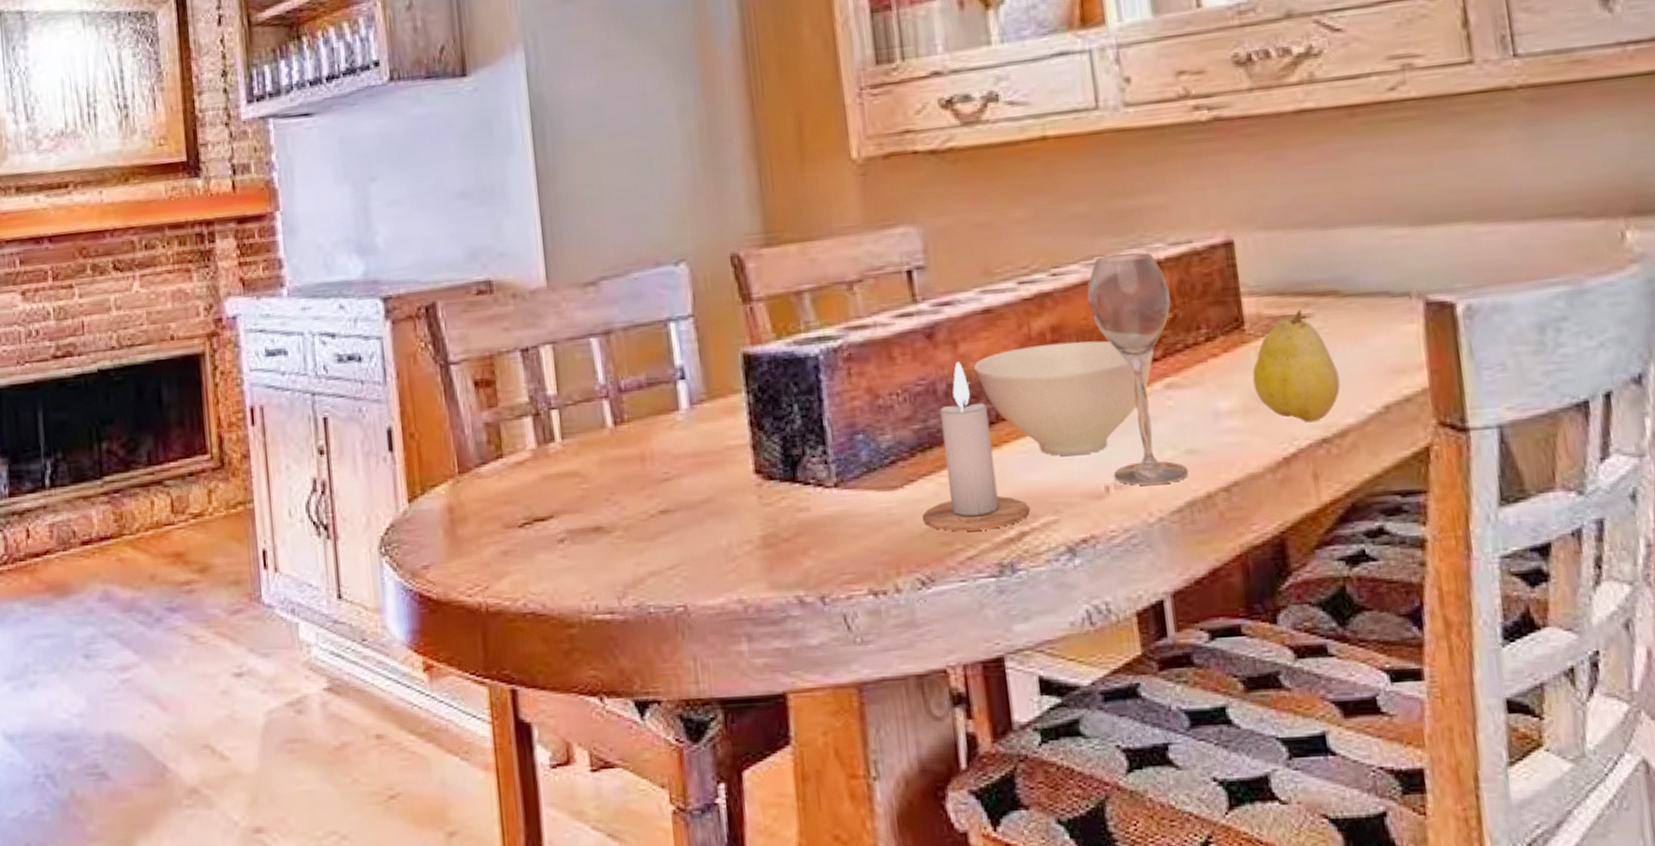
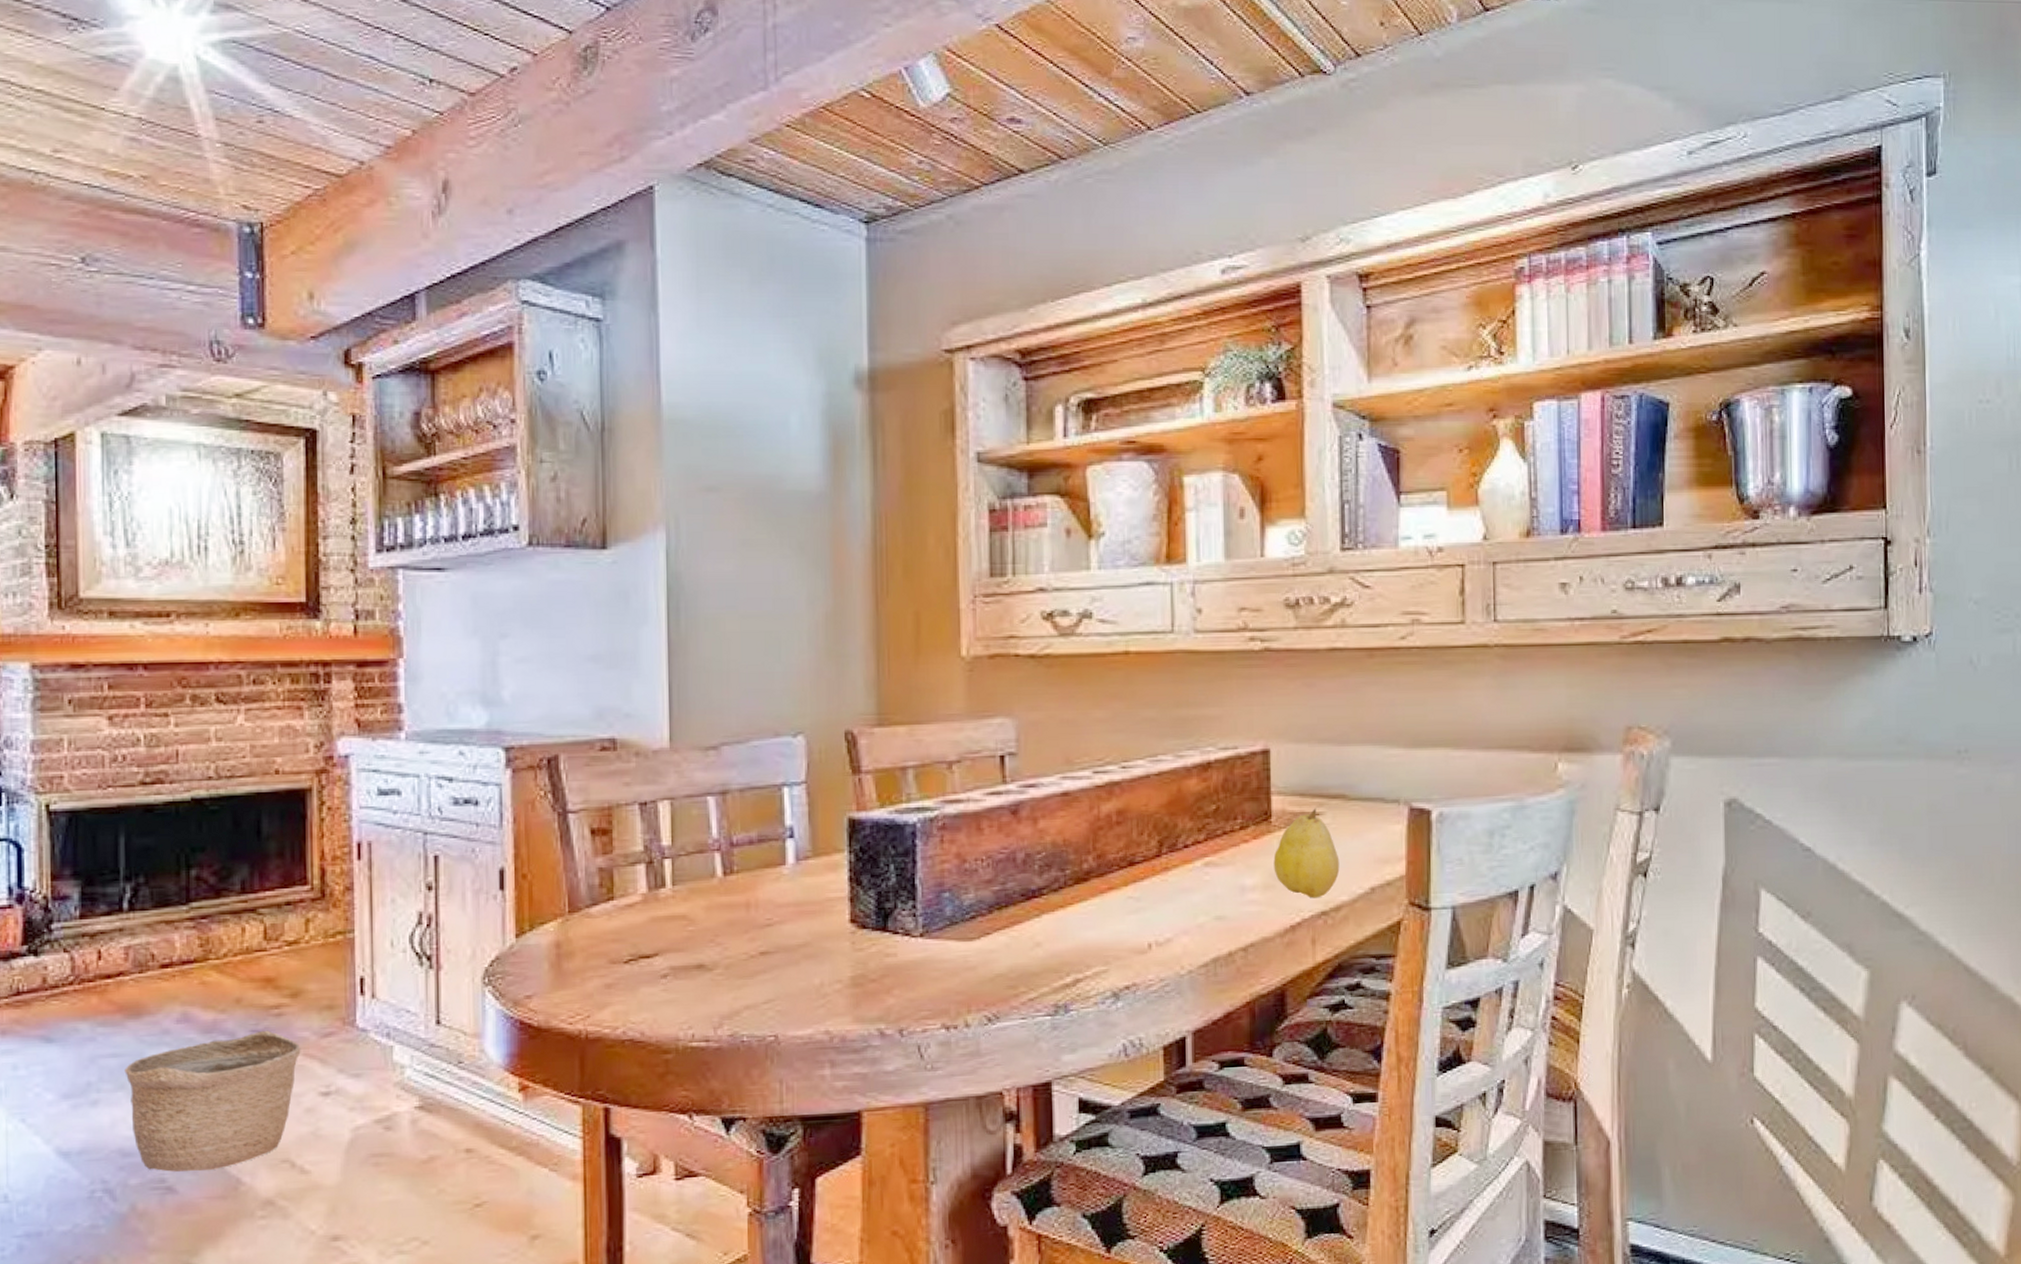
basket: none [56,607,213,757] -> present [124,1030,301,1172]
candle: present [922,362,1030,532] -> none [993,835,1085,978]
bowl: present [973,340,1155,456] -> none [1050,823,1199,917]
wineglass: present [1087,252,1189,486] -> none [1149,754,1216,944]

